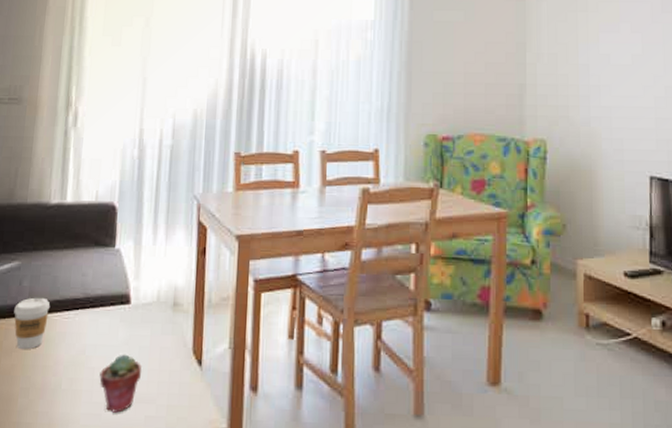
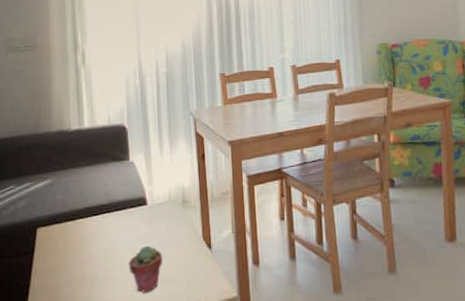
coffee cup: present [14,297,51,350] -> none [52,206,81,250]

